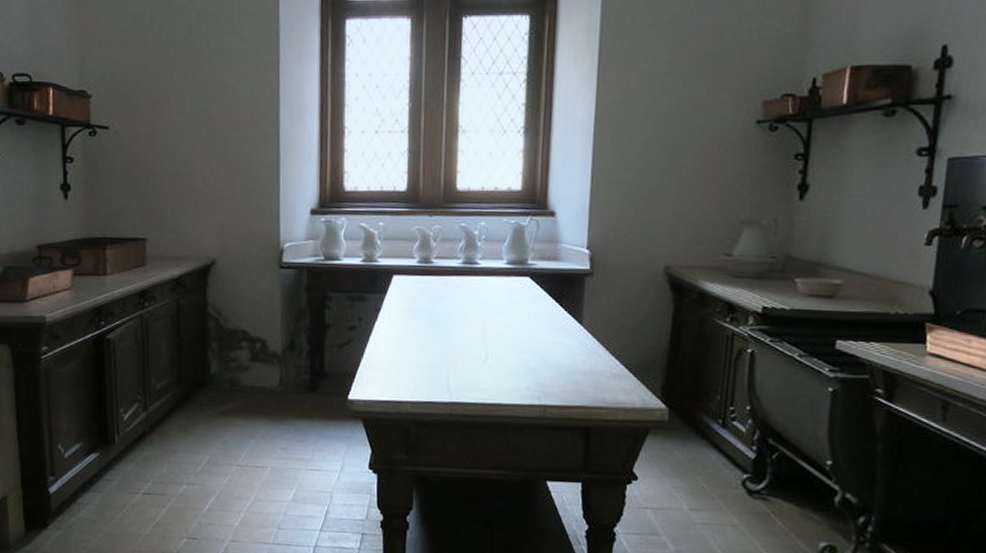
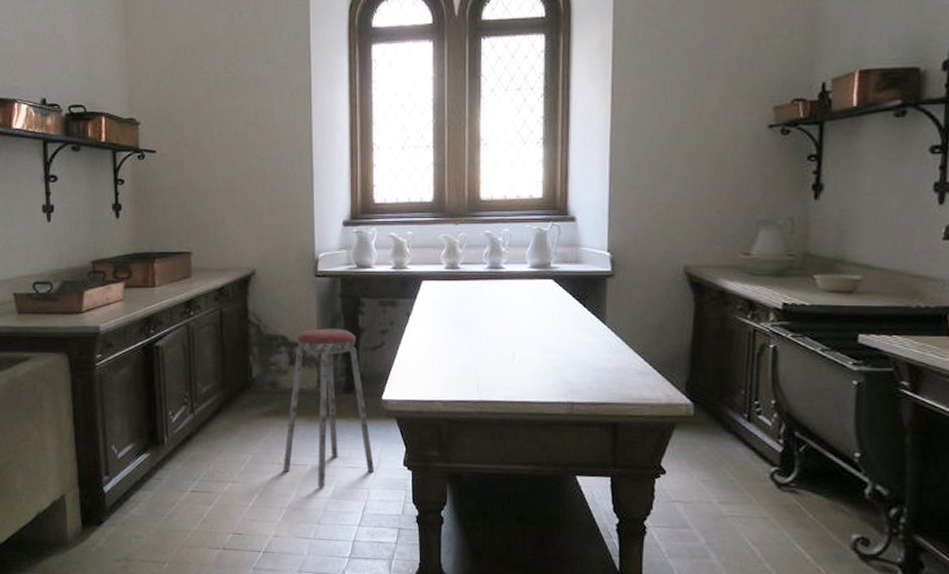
music stool: none [242,323,339,491] -> present [283,328,375,488]

